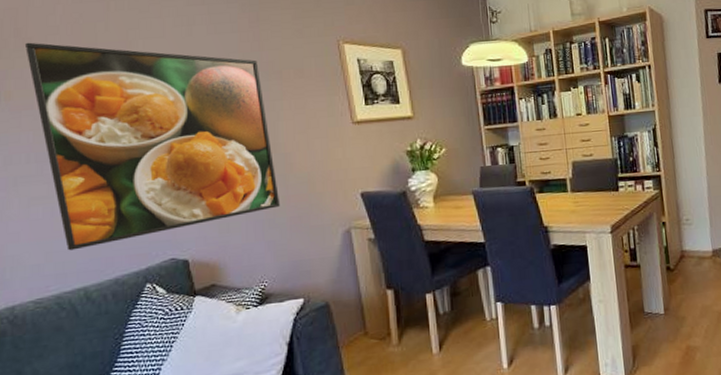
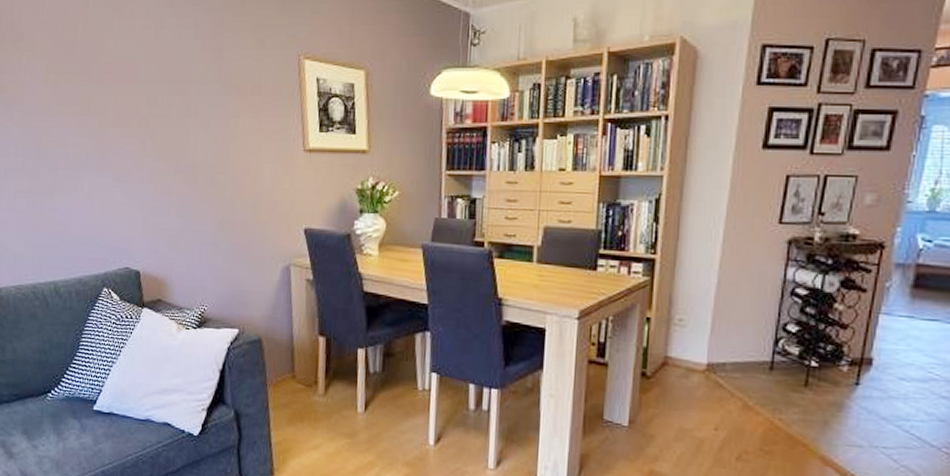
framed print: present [24,42,281,251] -> none [17,37,226,245]

